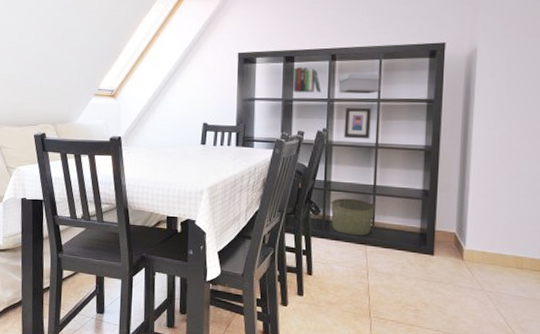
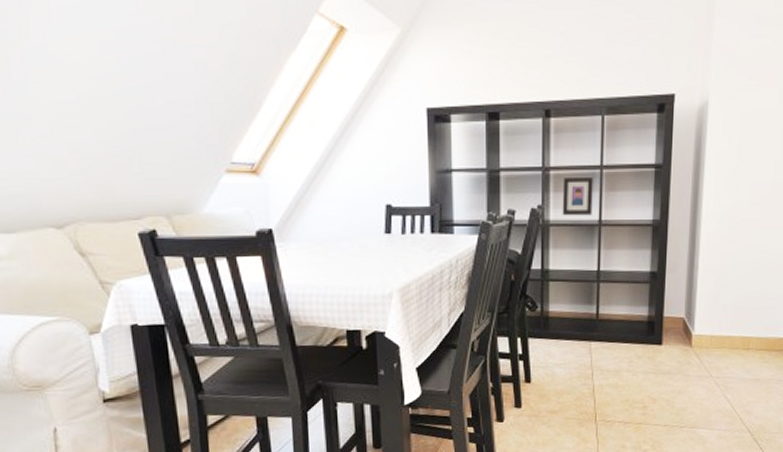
books: present [293,67,322,93] -> none [500,127,534,160]
basket: present [331,198,375,237] -> none [550,288,599,333]
decorative box: present [338,73,383,94] -> none [554,134,606,159]

